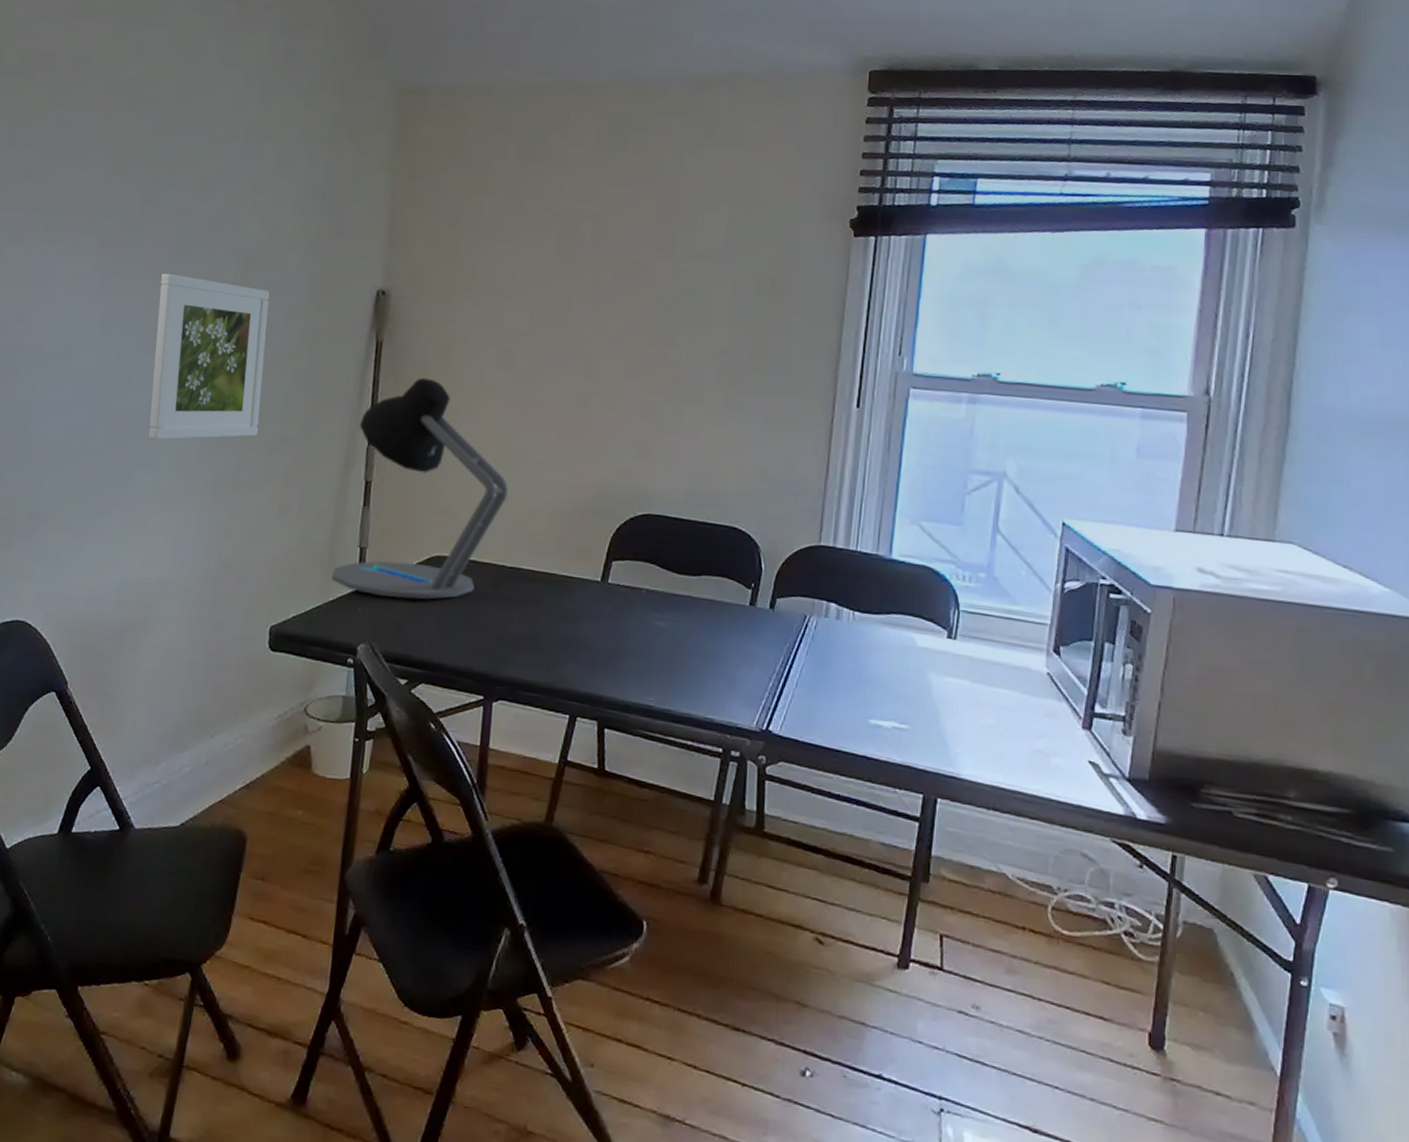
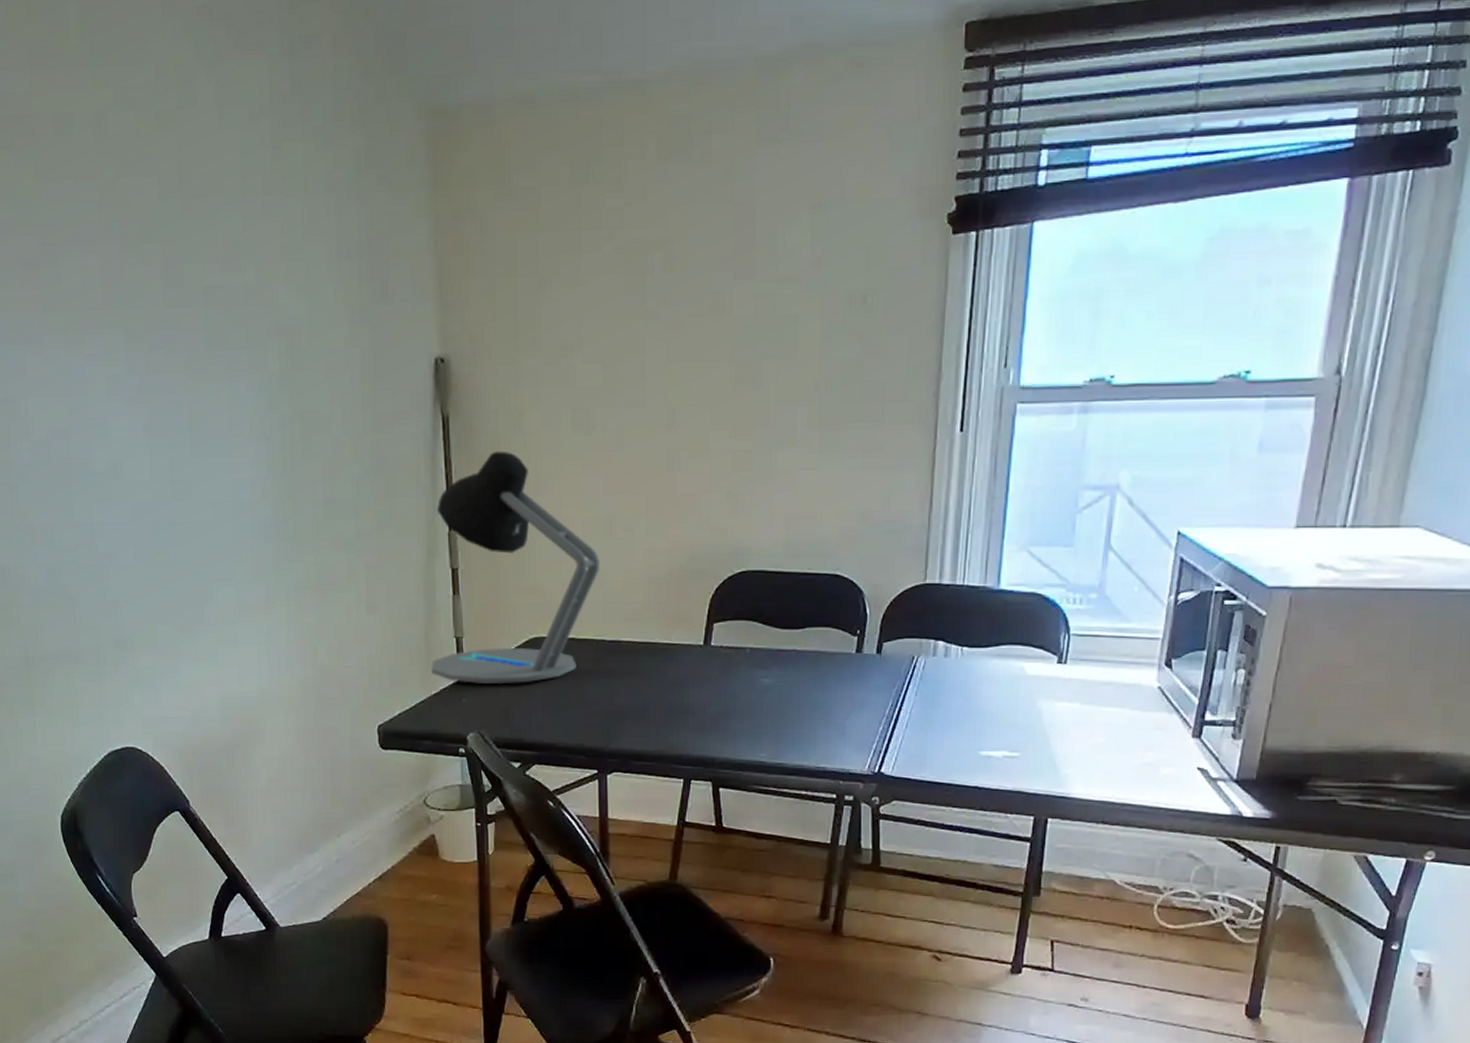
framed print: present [148,274,270,440] -> none [200,365,333,550]

